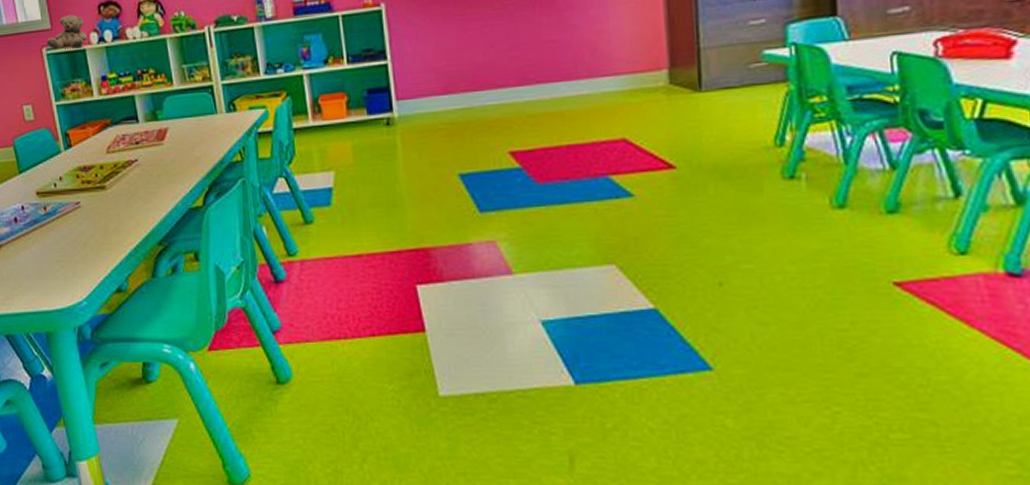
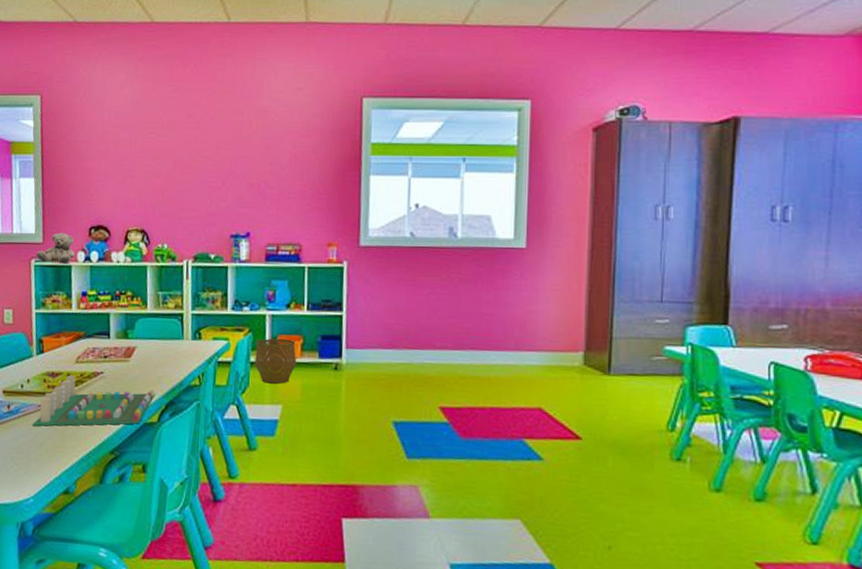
board game: none [73,167,196,226] -> present [32,375,156,427]
basket: none [296,98,344,150] -> present [254,338,297,384]

